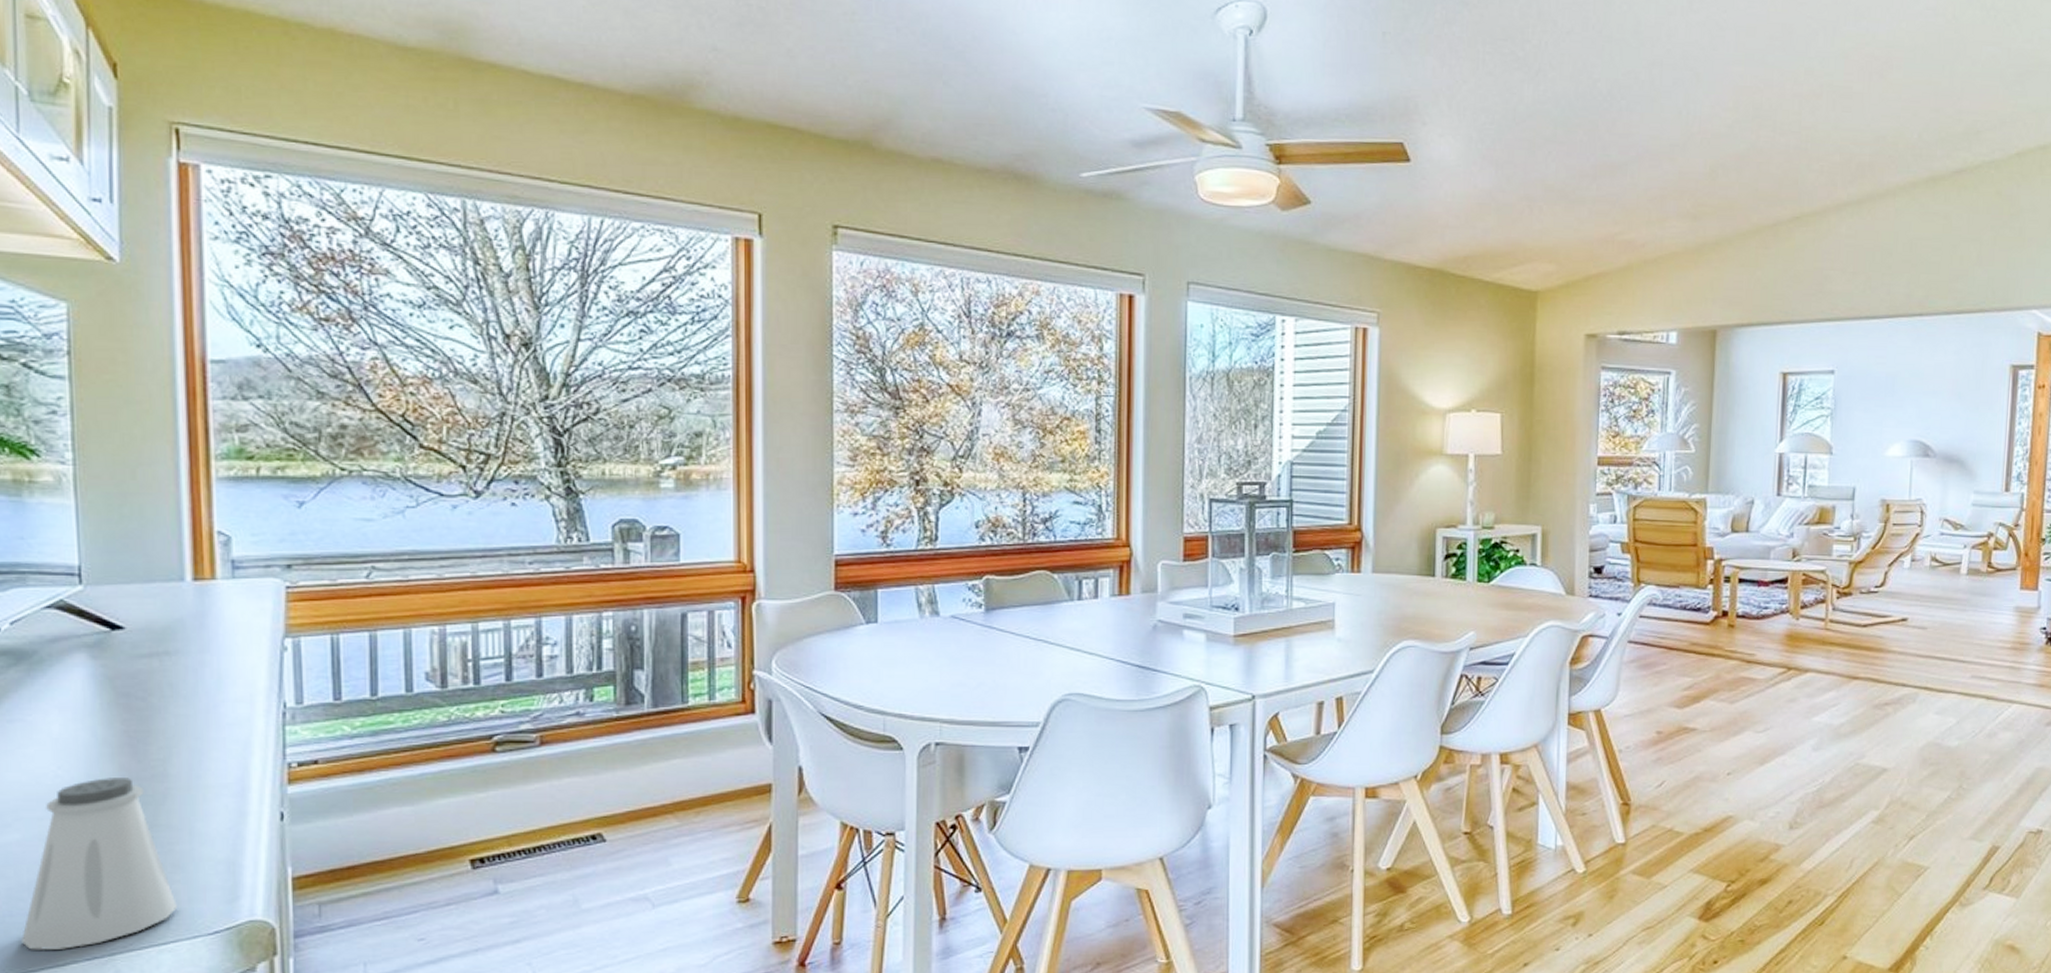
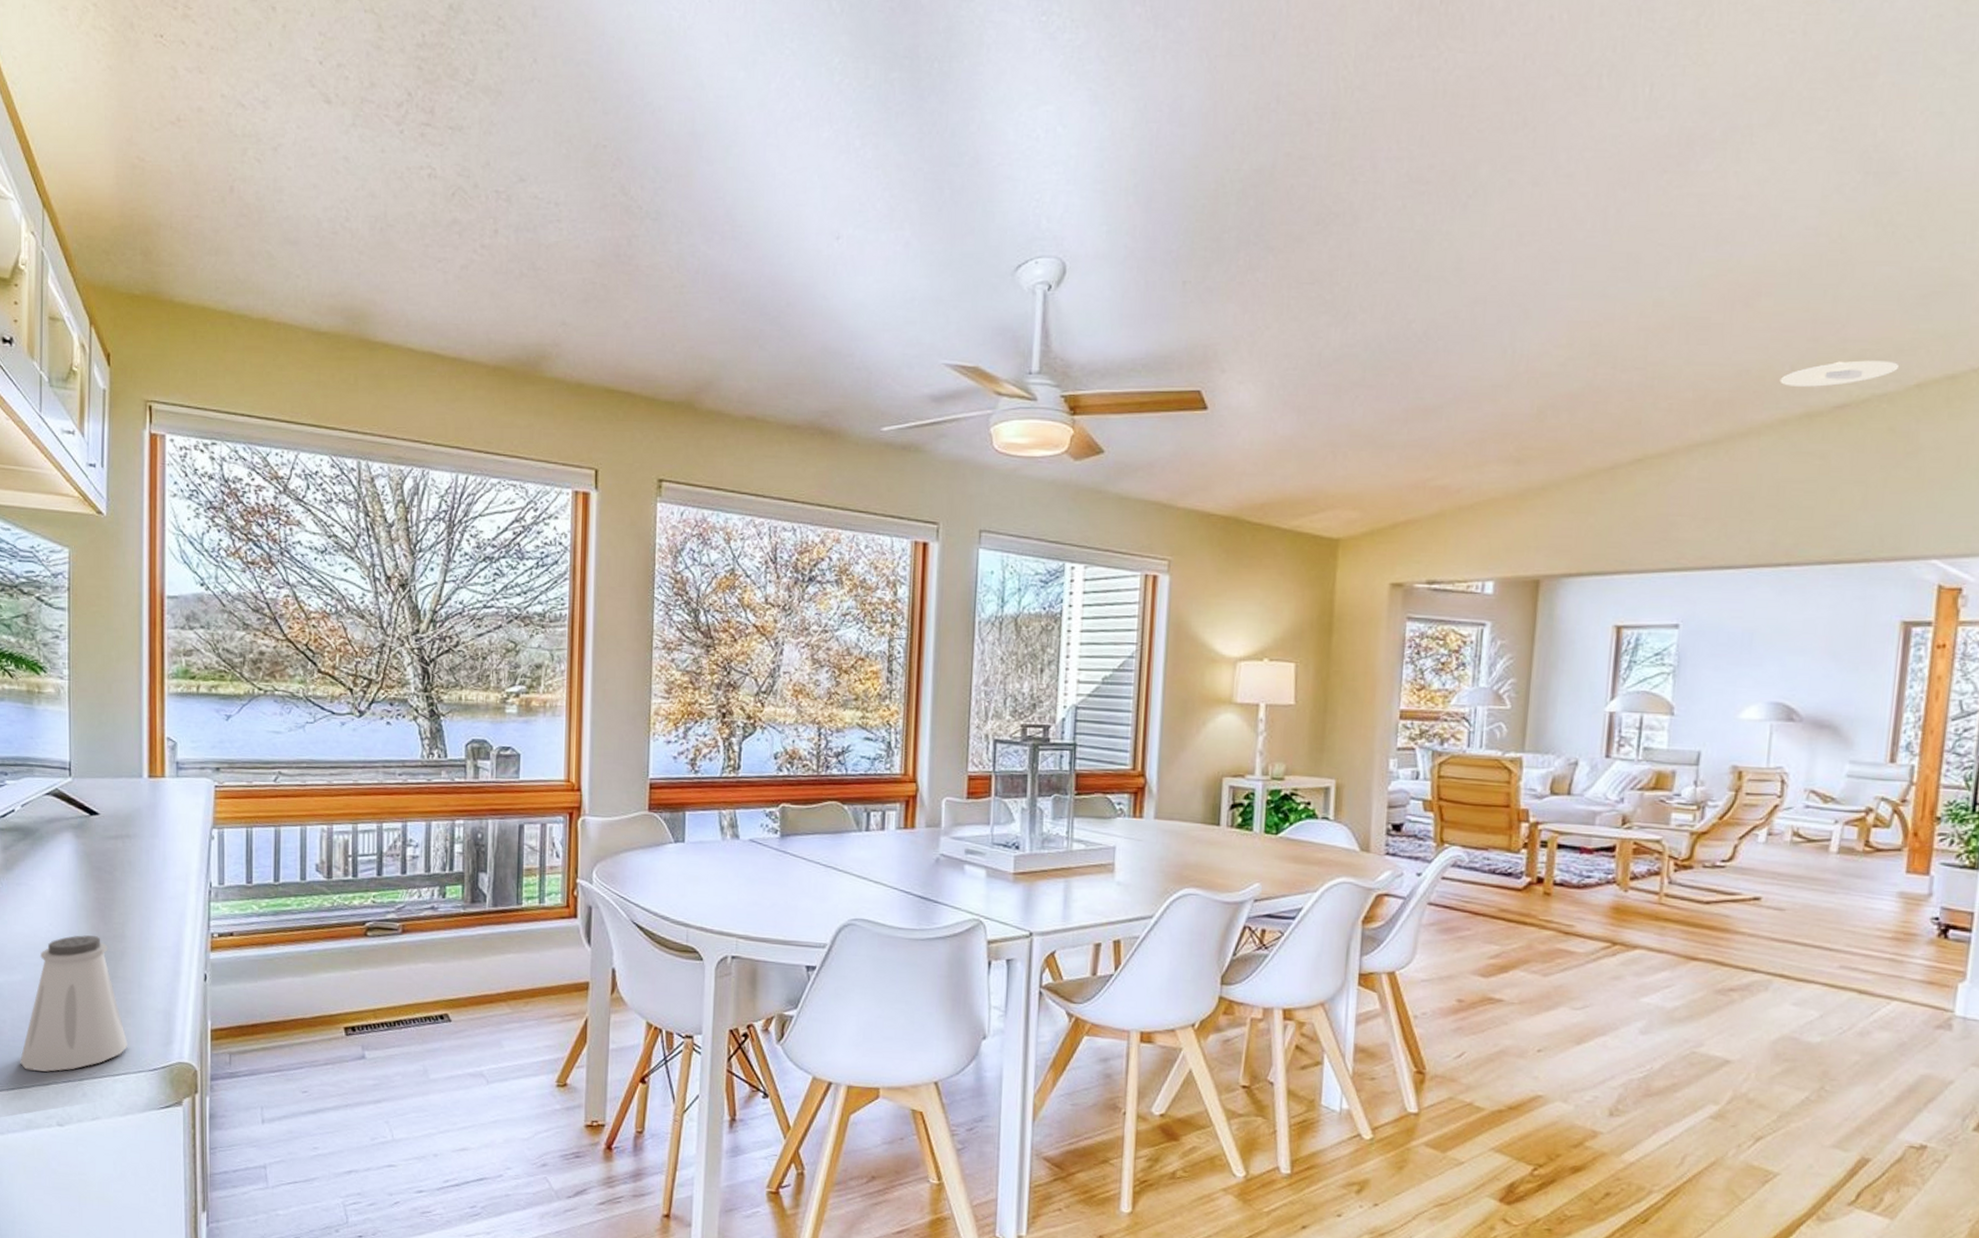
recessed light: none [1910,130,2003,154] -> present [1780,360,1900,387]

